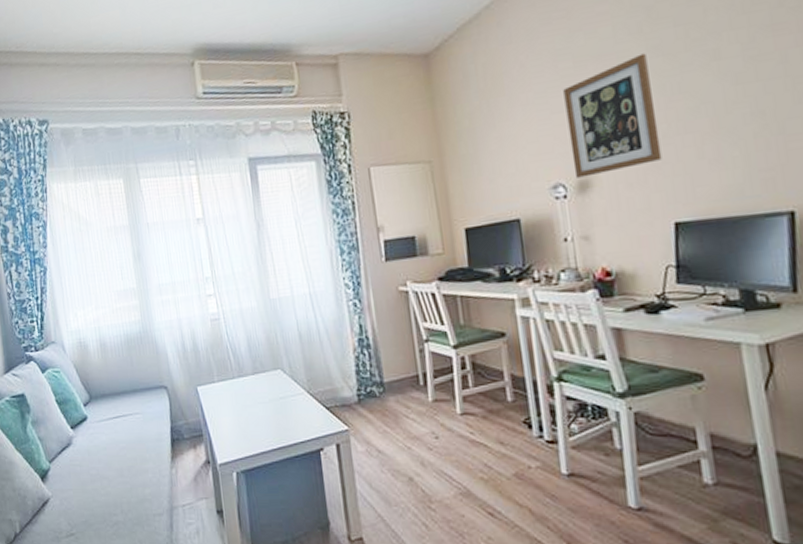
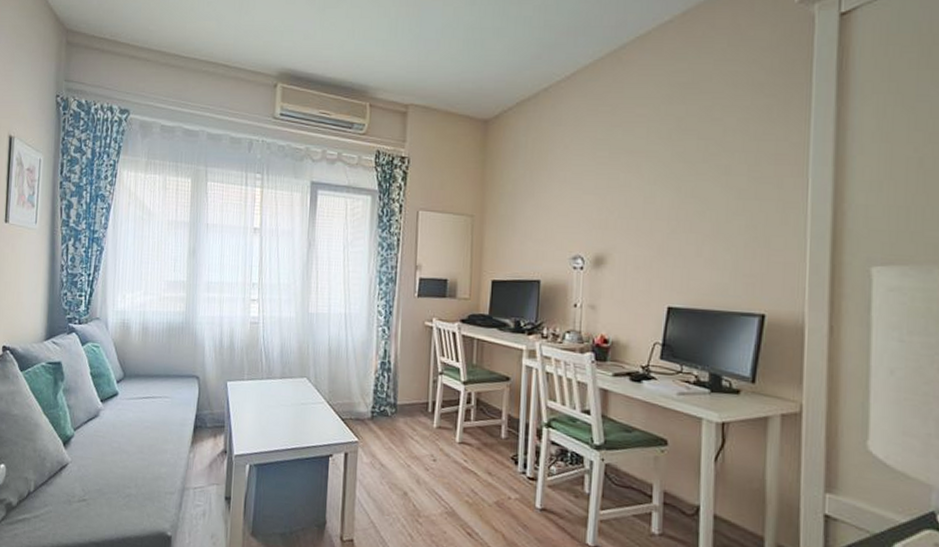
wall art: present [563,53,662,178] -> none [593,157,671,255]

